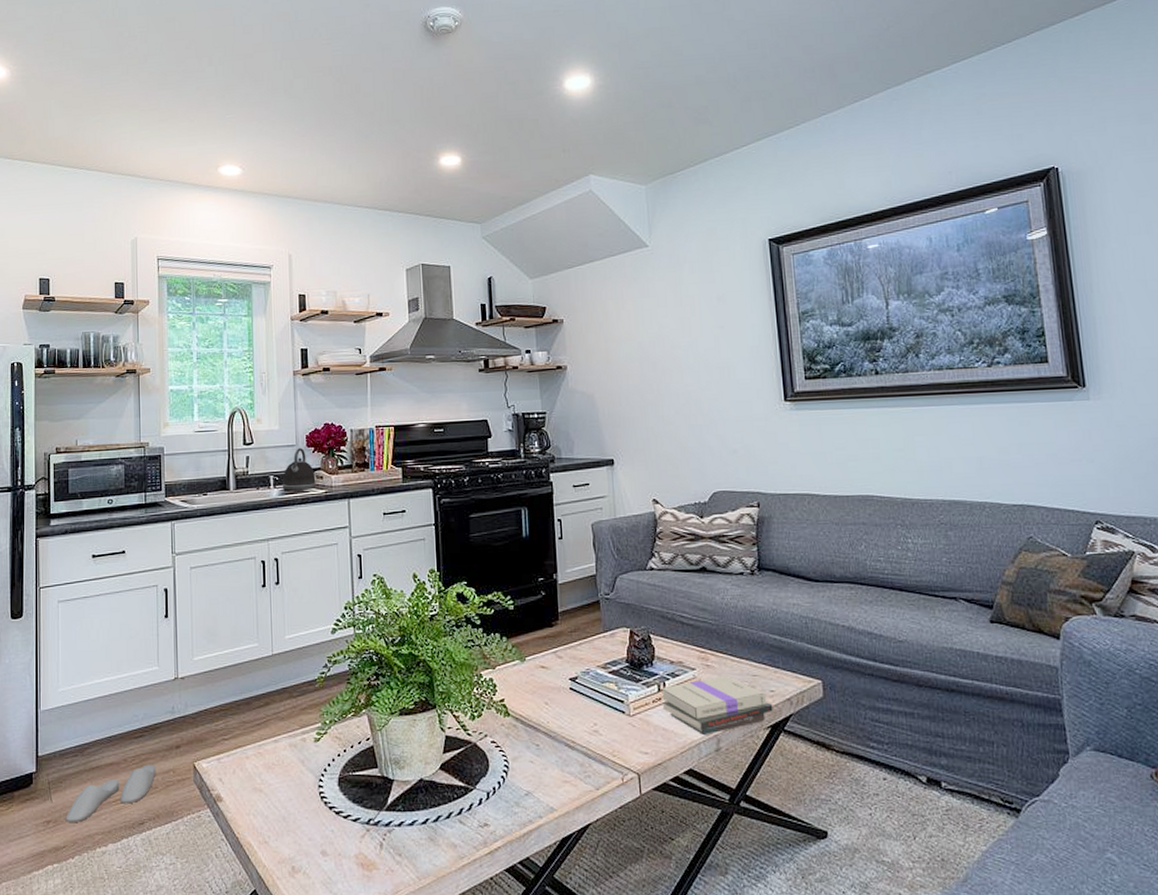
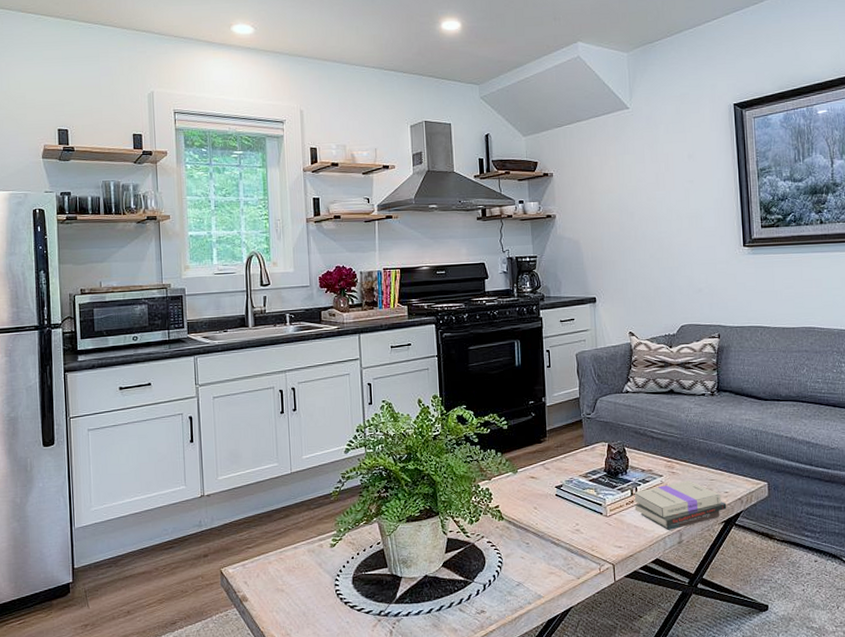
slippers: present [65,764,156,822] -> none [102,572,186,625]
kettle: present [282,447,316,491] -> none [297,288,329,327]

